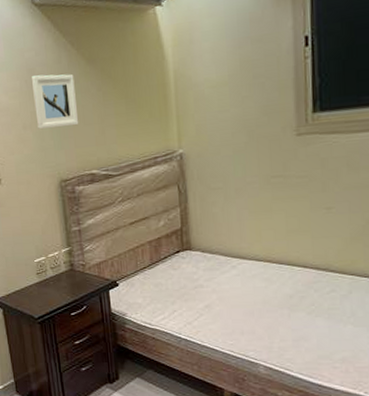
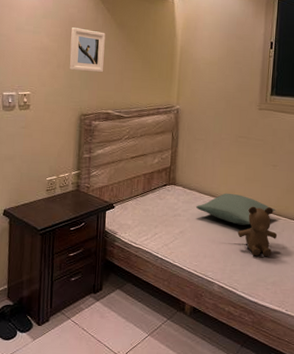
pillow: none [223,251,337,291] -> present [196,193,276,226]
teddy bear: none [284,264,343,328] -> present [237,206,278,257]

